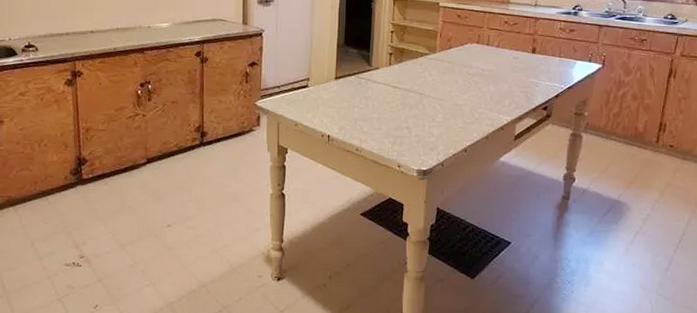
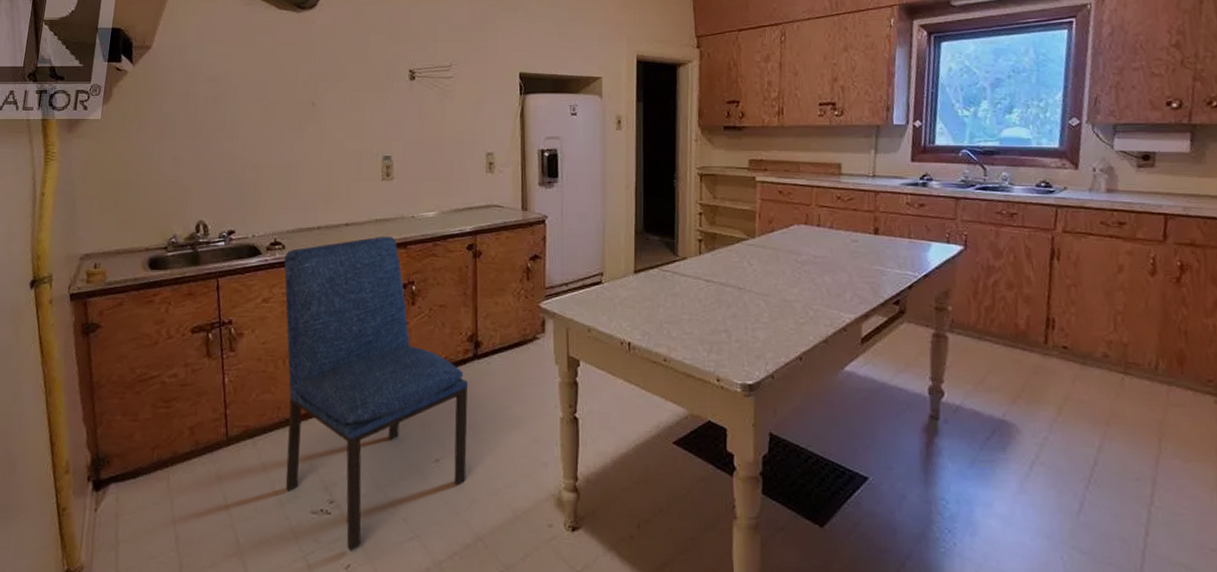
dining chair: none [37,42,196,295] -> present [284,236,469,551]

